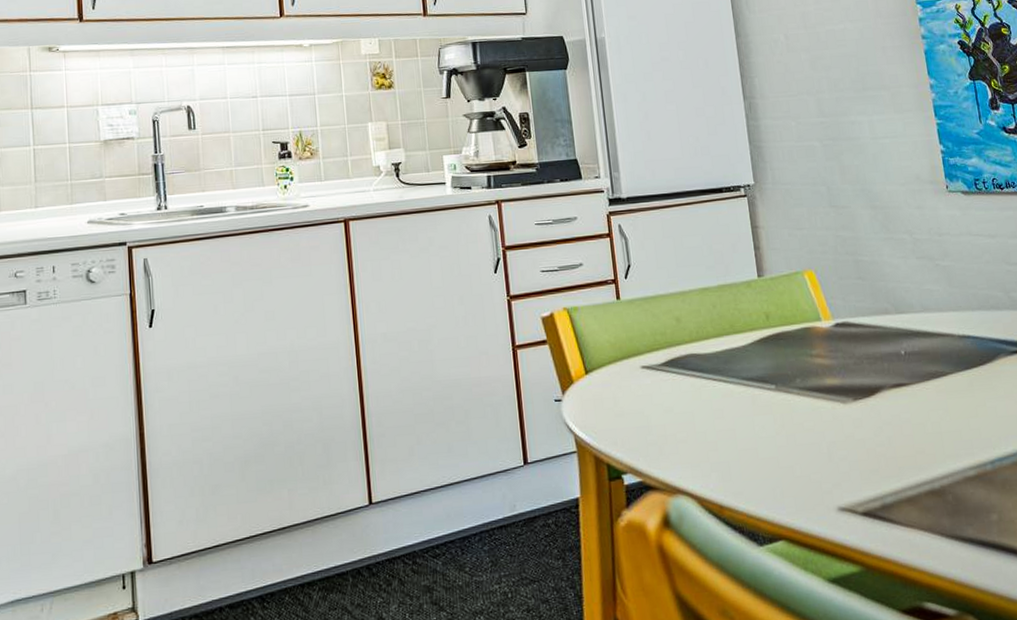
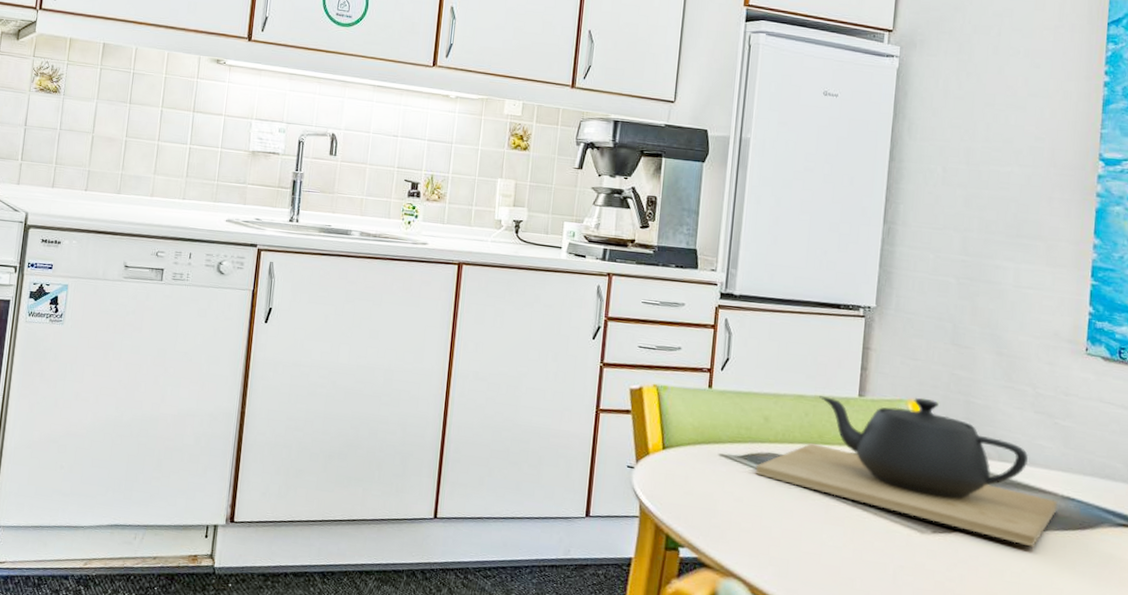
teapot: none [678,266,957,394] -> present [755,396,1058,548]

